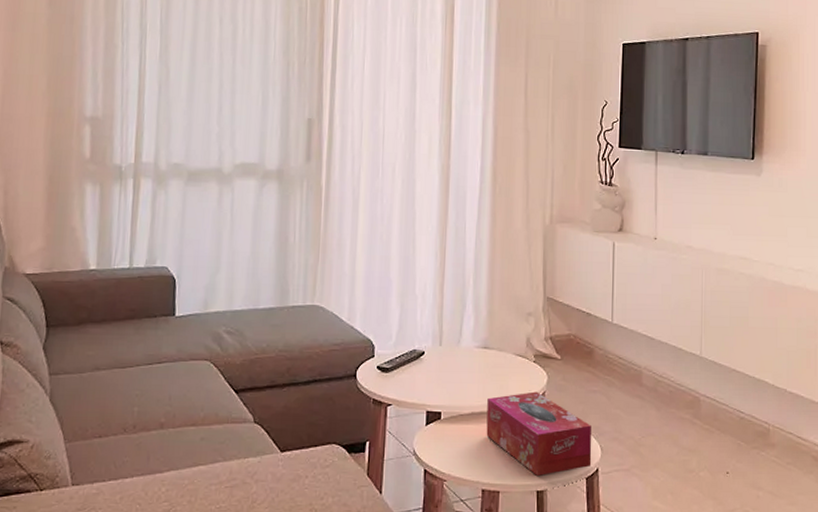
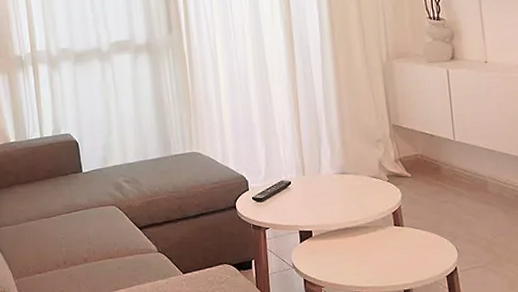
tissue box: present [486,391,592,476] -> none [350,206,450,277]

